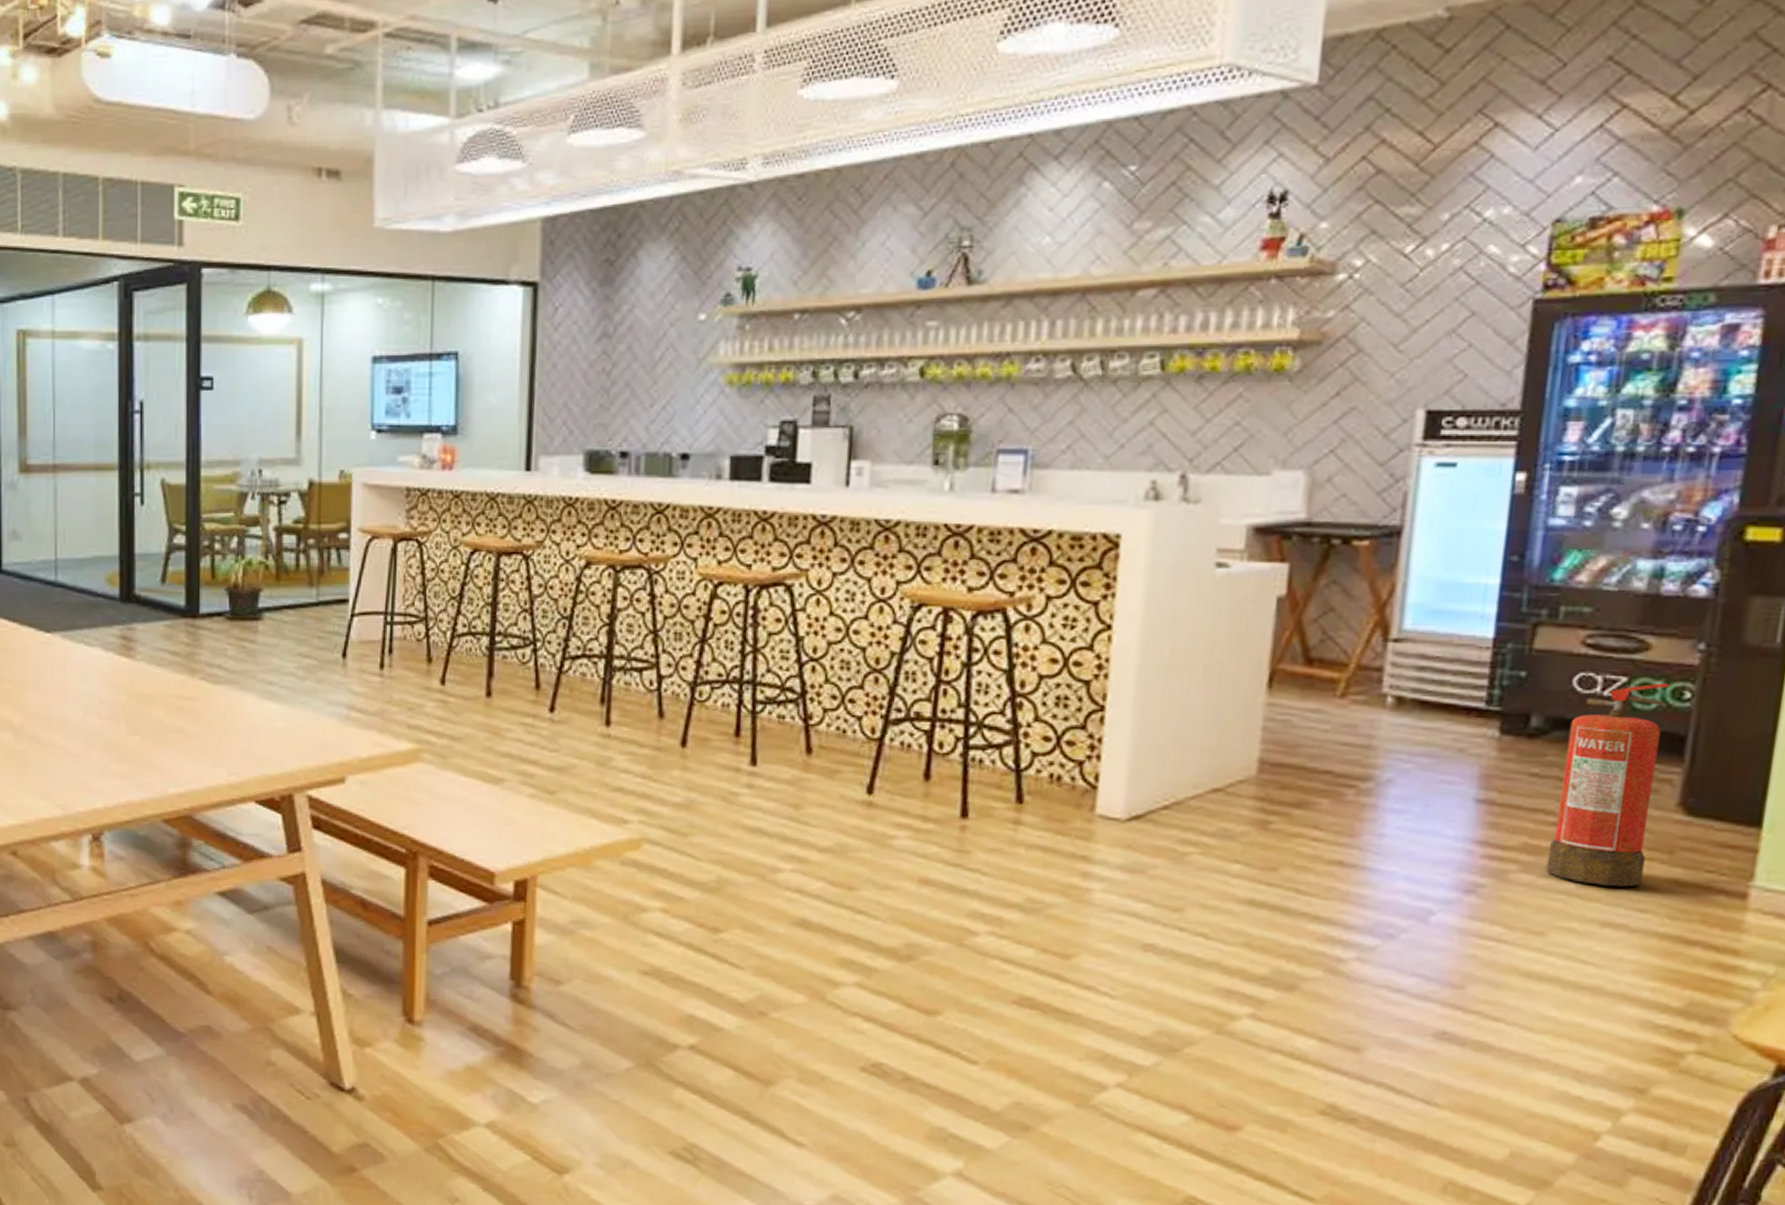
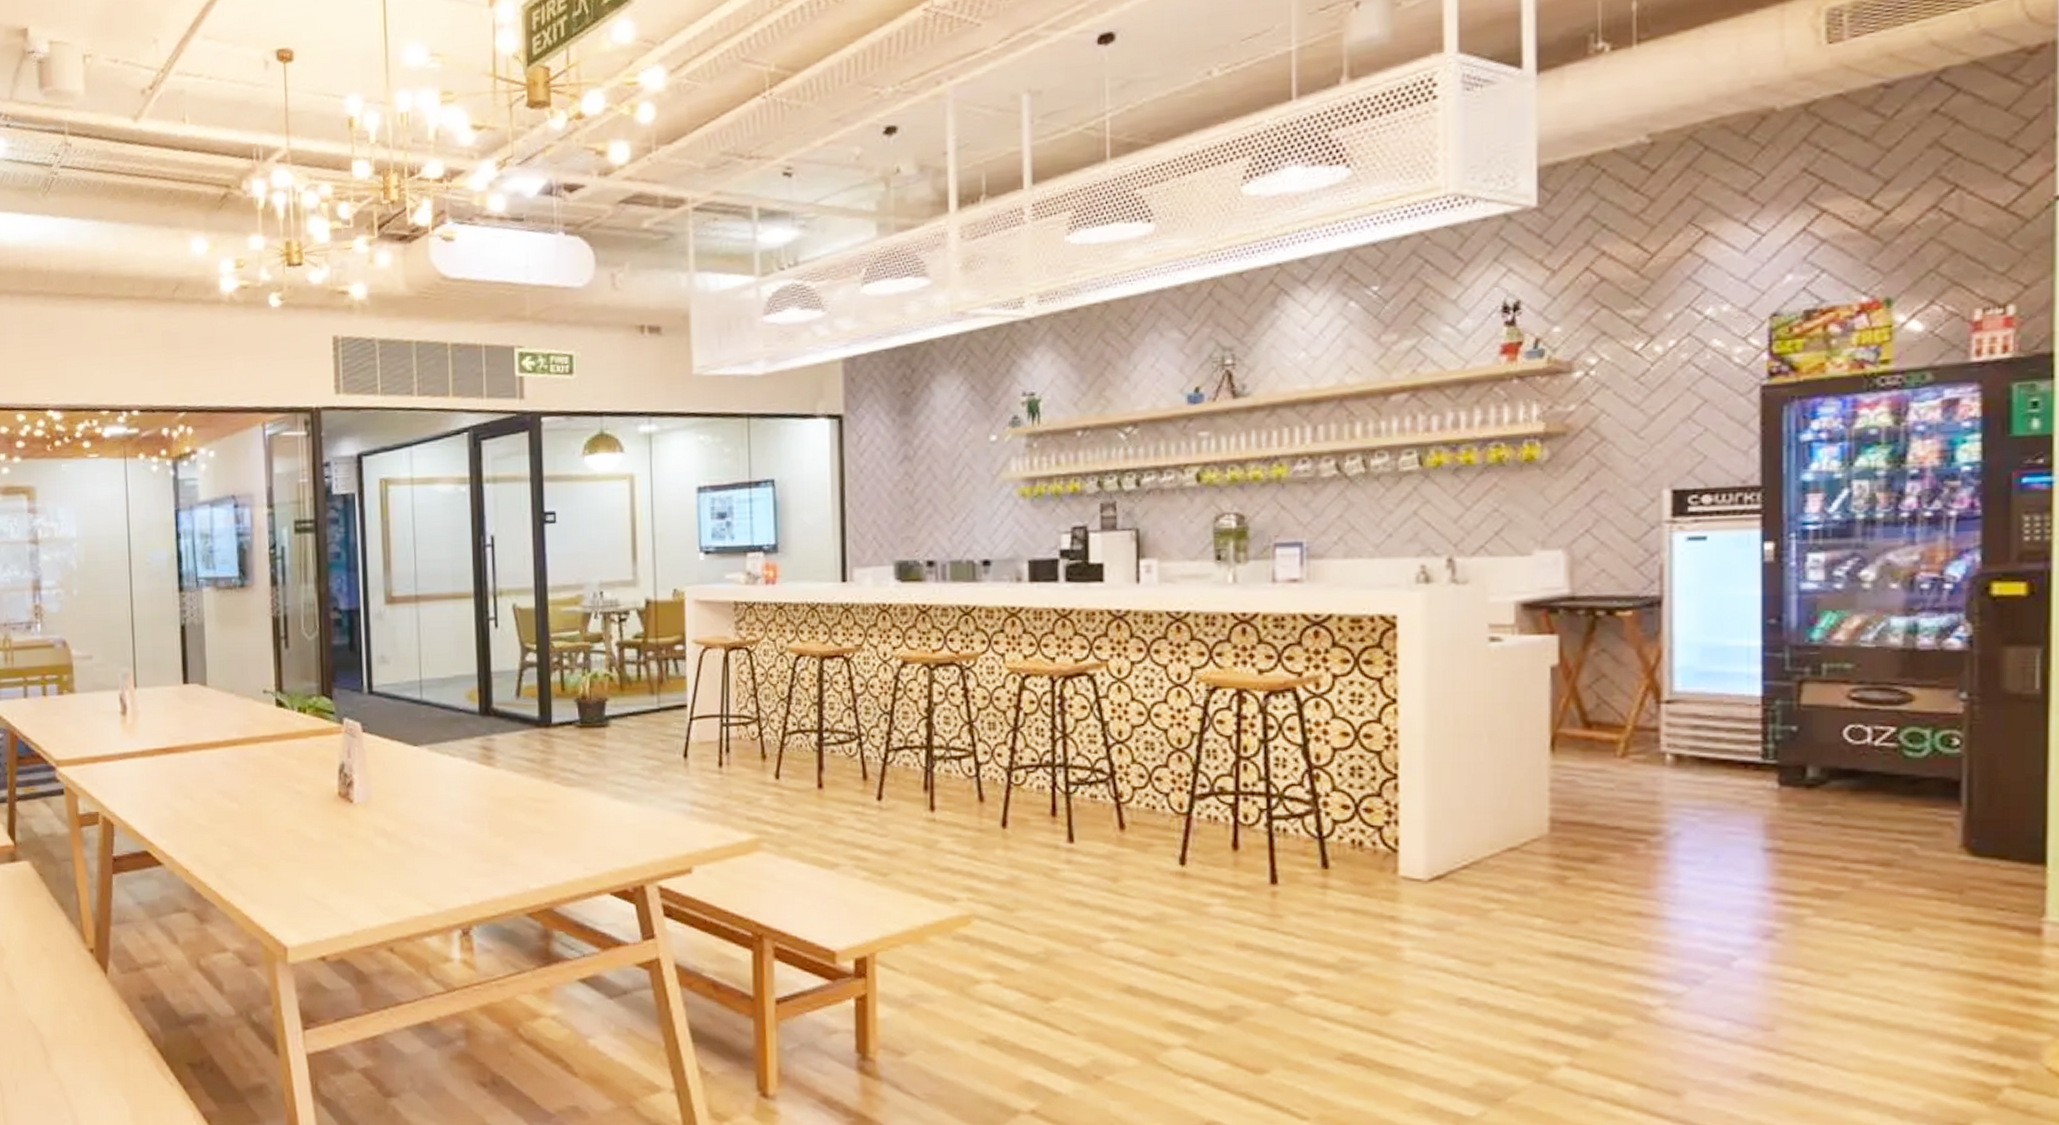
fire extinguisher: present [1545,682,1669,887] -> none [1840,731,1938,927]

